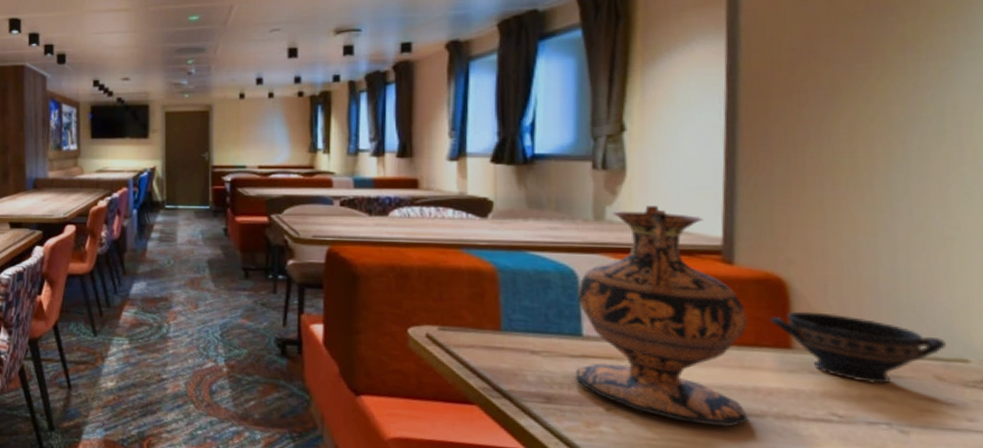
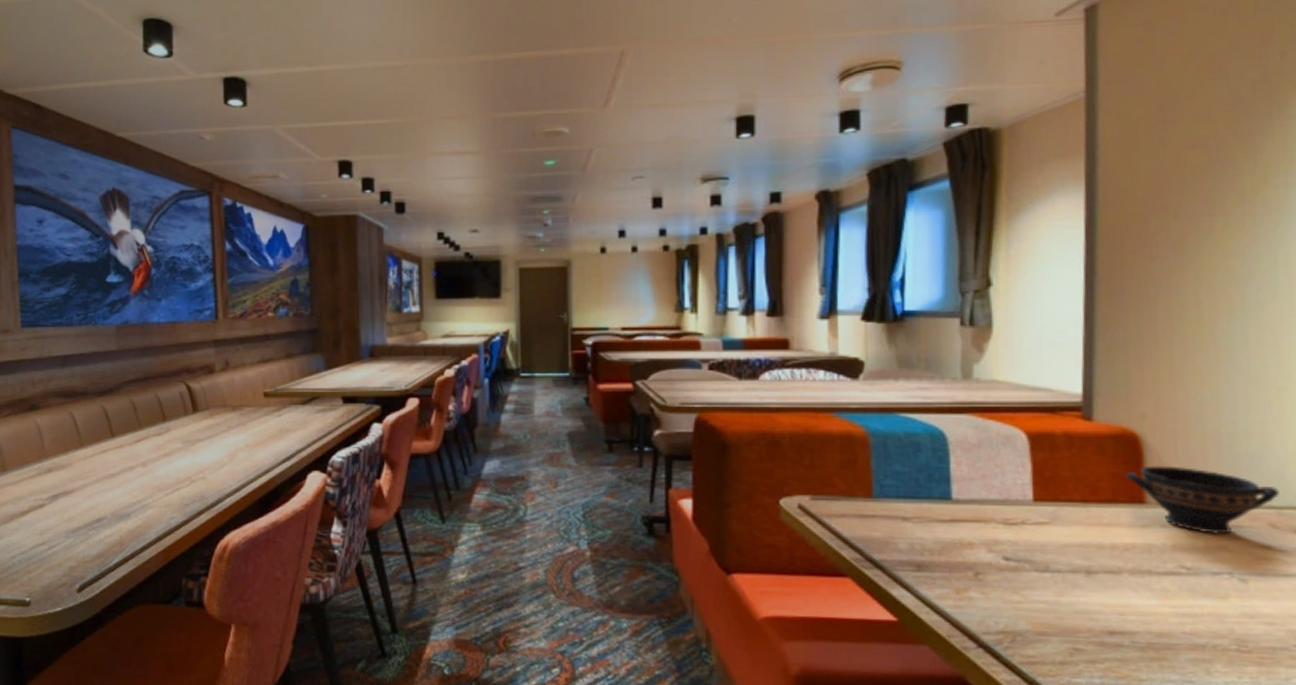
vase: present [575,206,750,427] -> none [945,363,1108,585]

